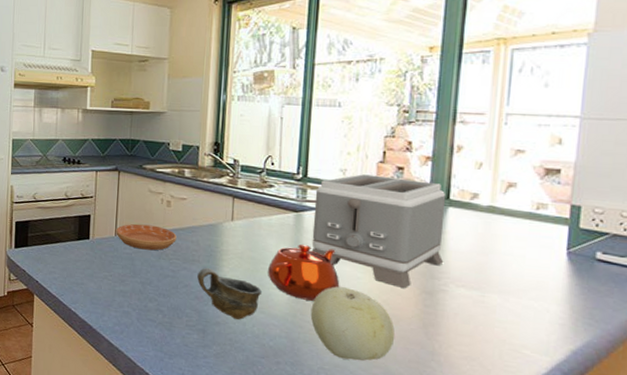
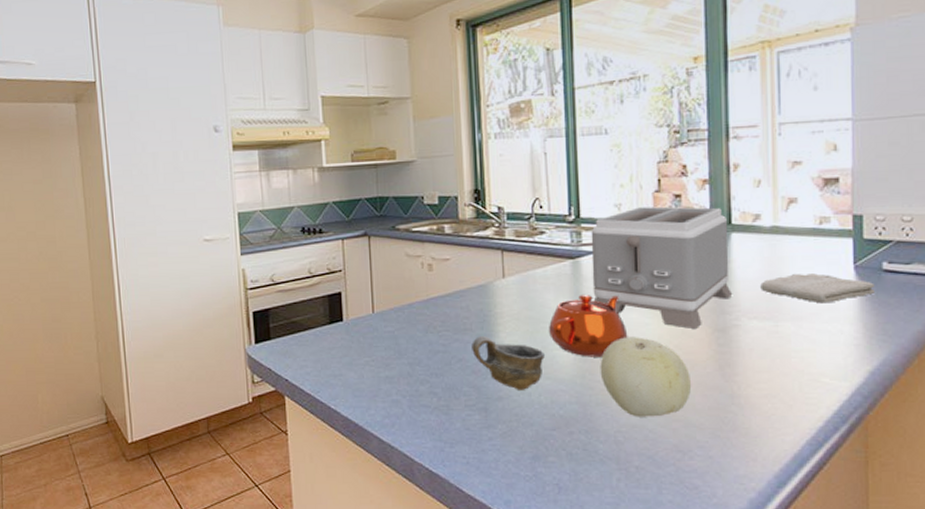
saucer: present [116,223,177,251] -> none [373,295,444,325]
washcloth: none [471,252,586,283] -> present [760,273,875,304]

